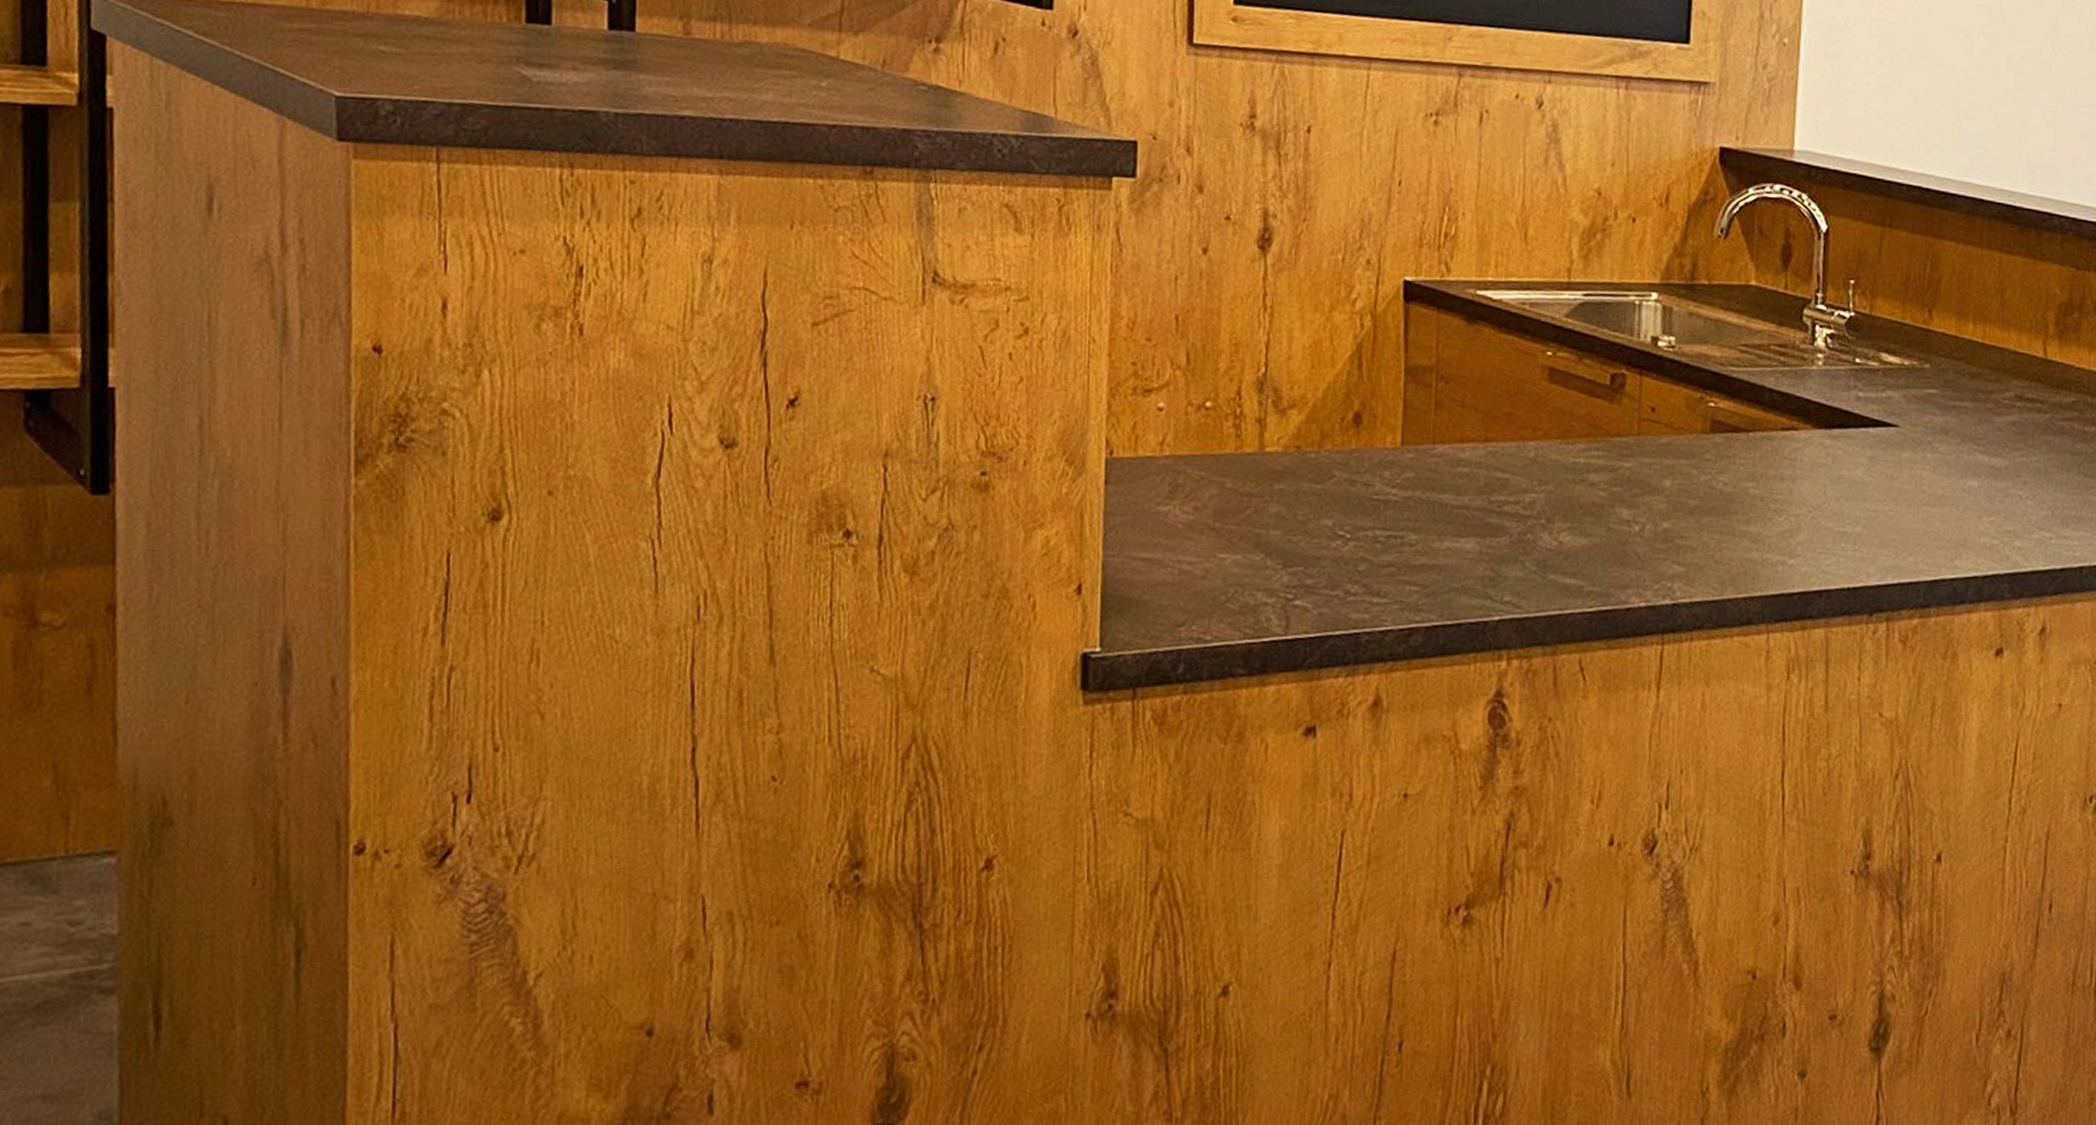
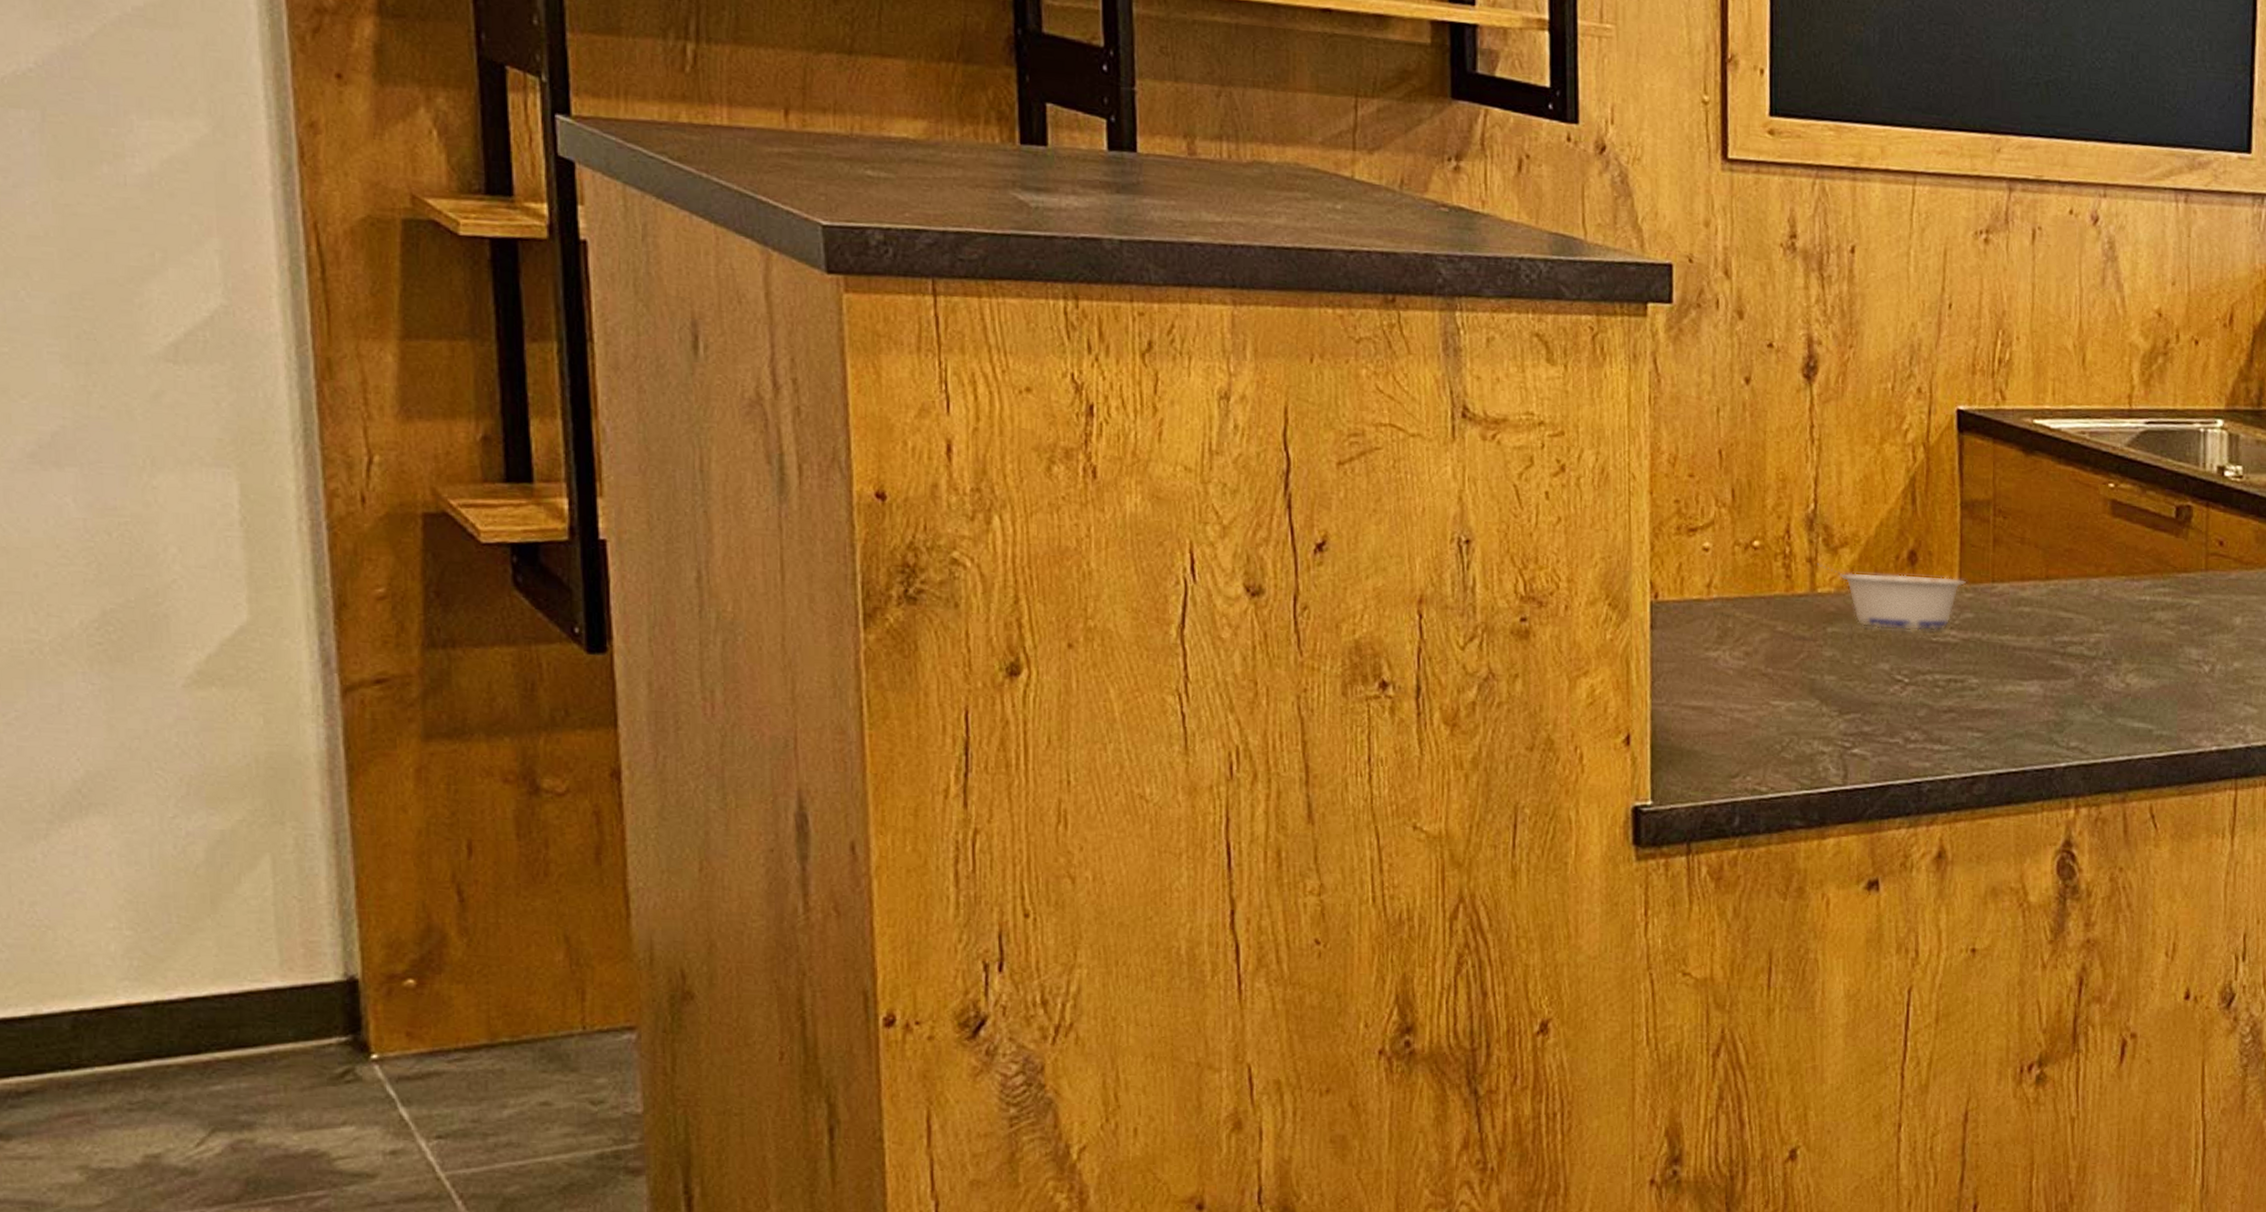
legume: none [1265,423,1408,489] -> present [1816,563,1966,631]

